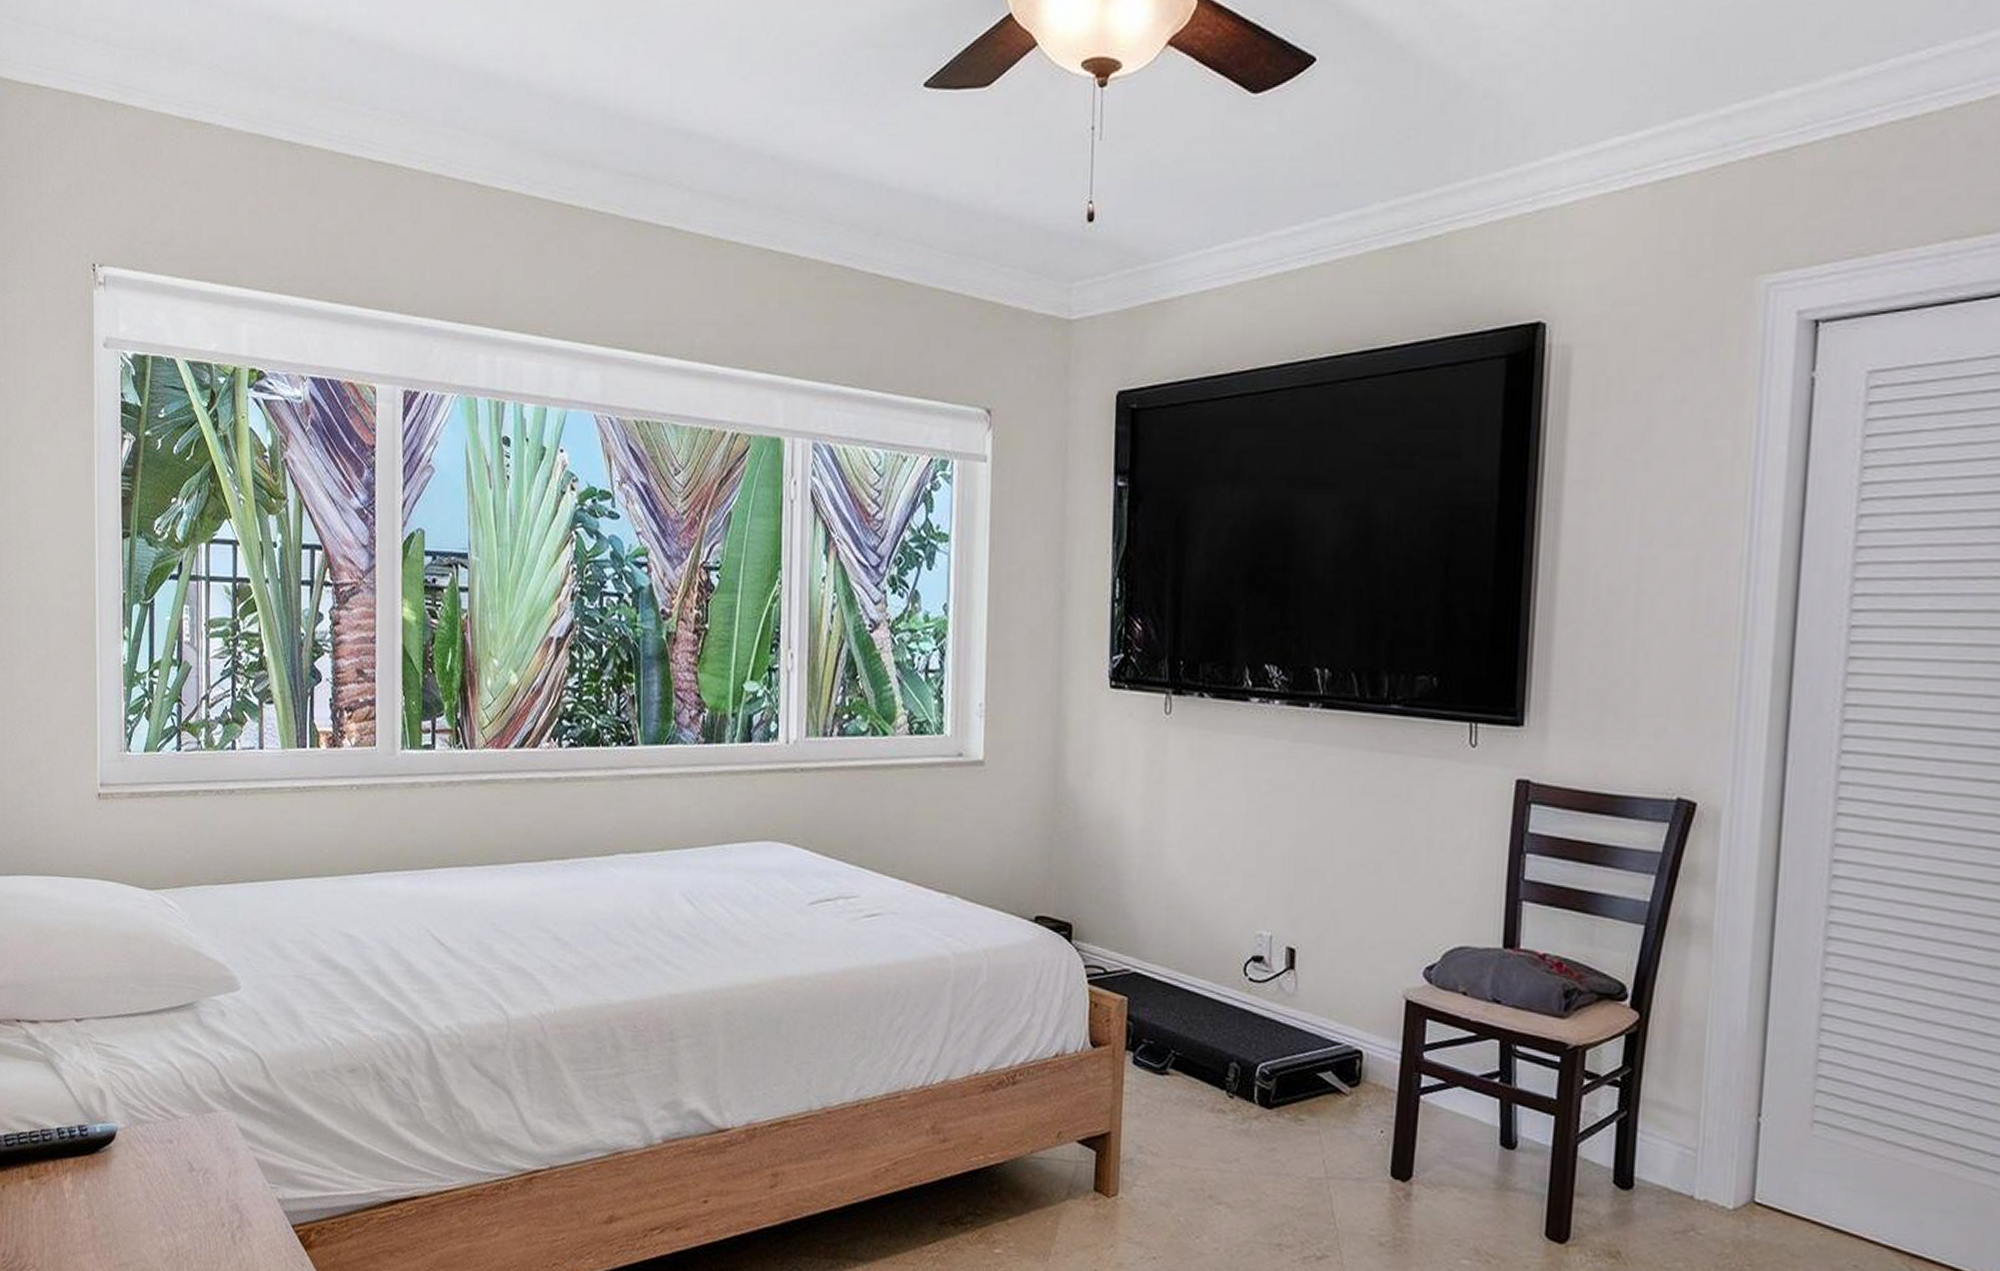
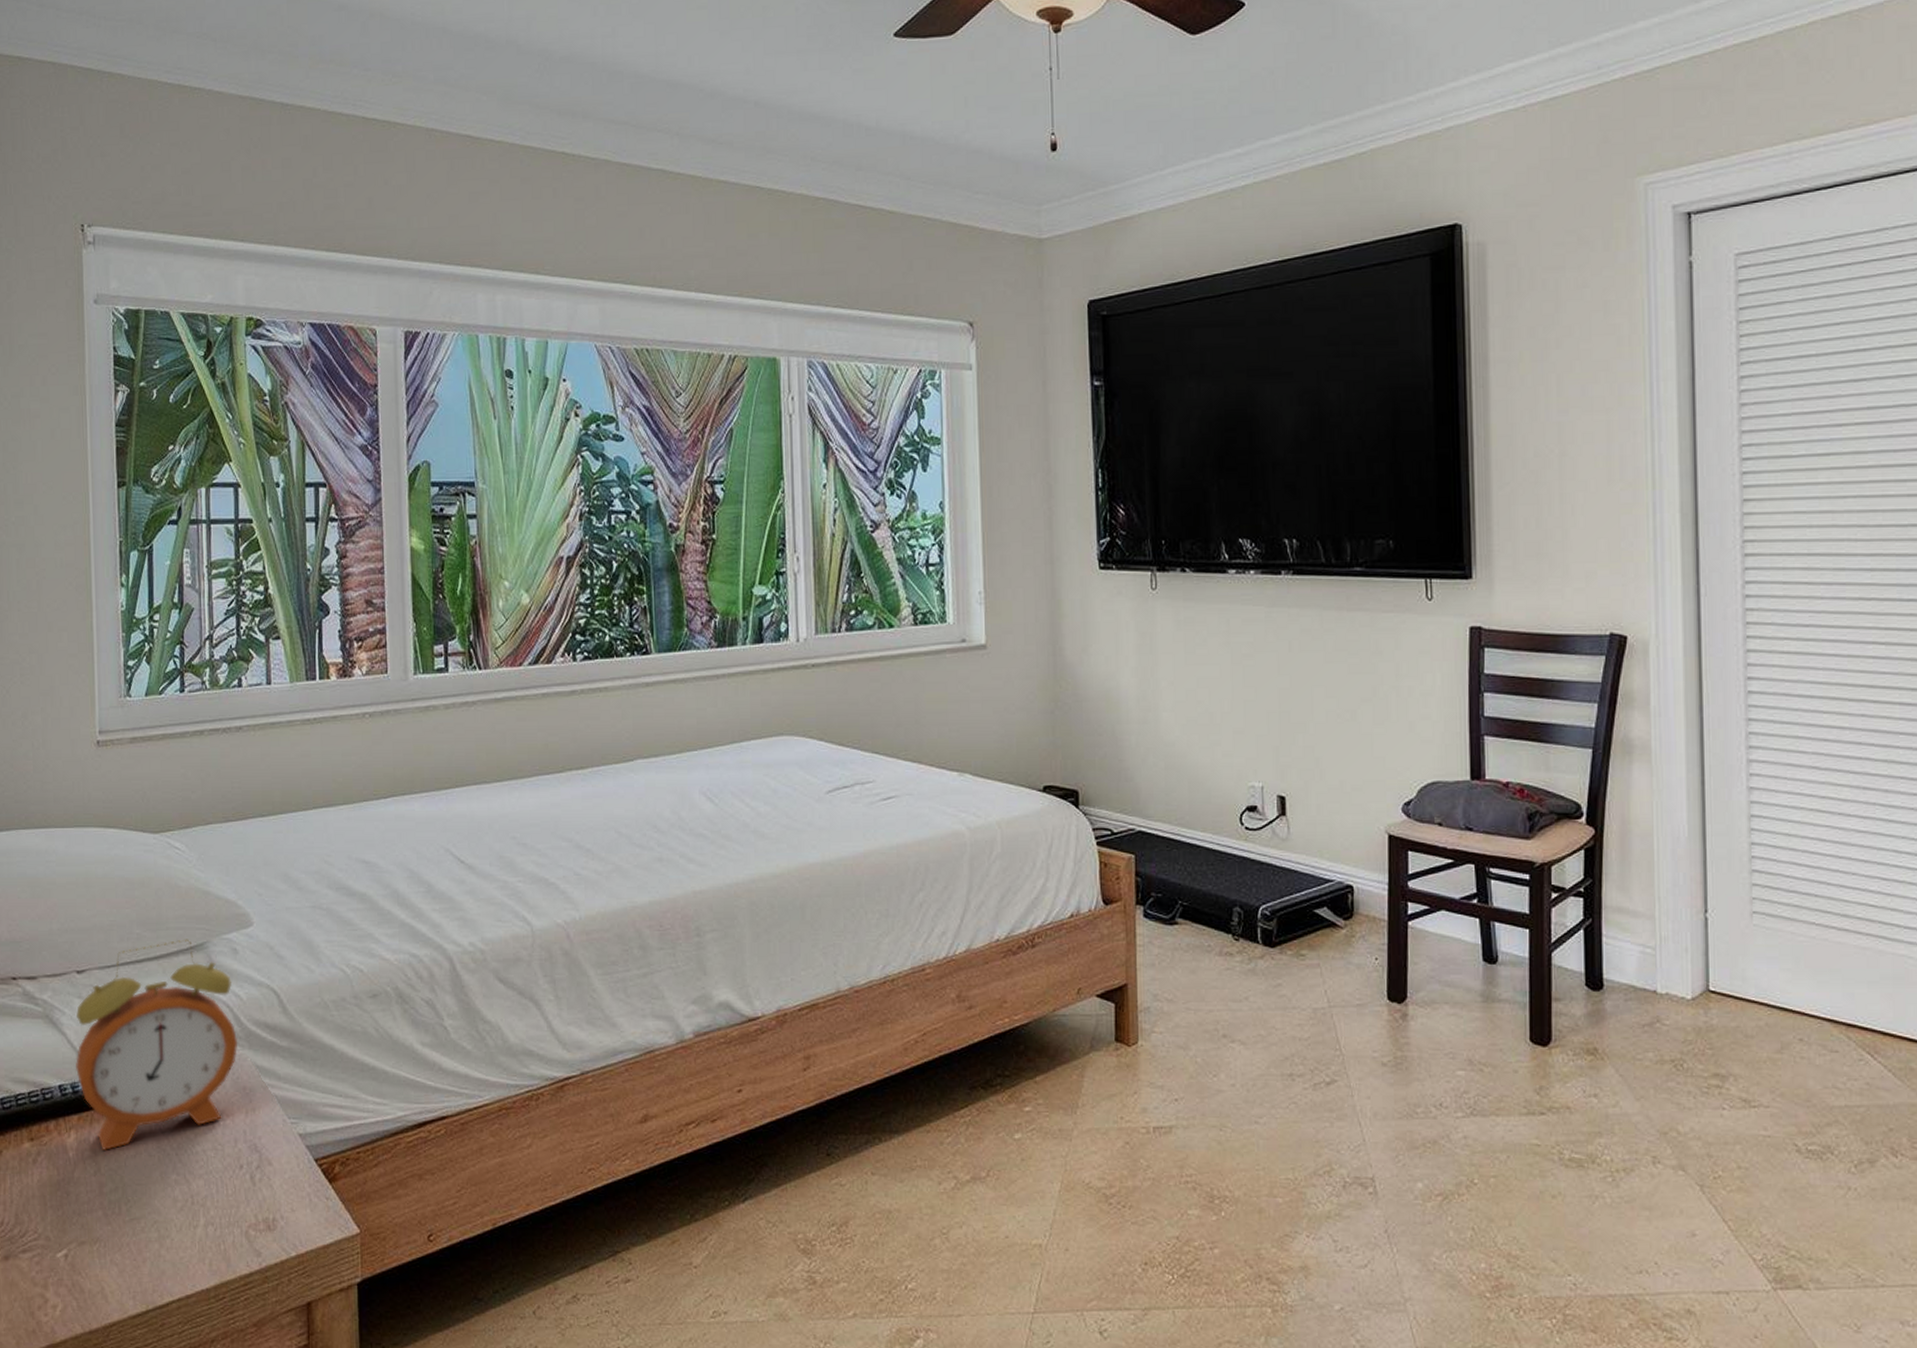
alarm clock: none [73,997,223,1196] -> present [76,939,238,1150]

